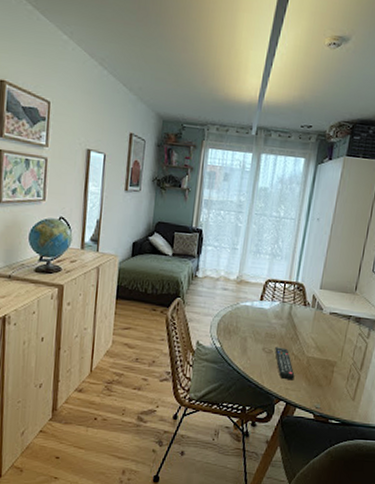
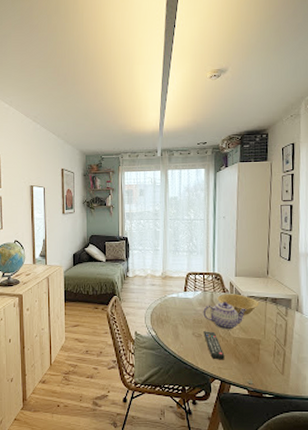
teapot: none [277,315,328,348] -> present [203,301,248,330]
bowl: none [296,307,342,334] -> present [217,294,260,315]

